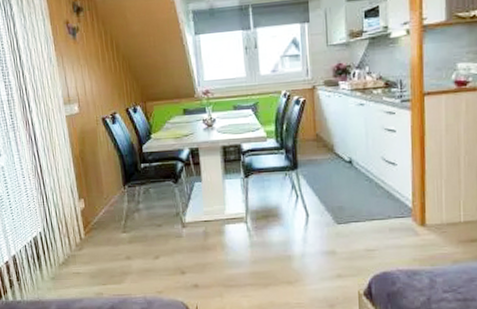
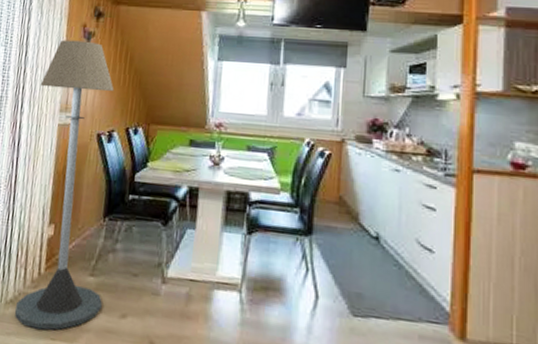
floor lamp: none [40,36,138,280] -> present [14,40,114,330]

